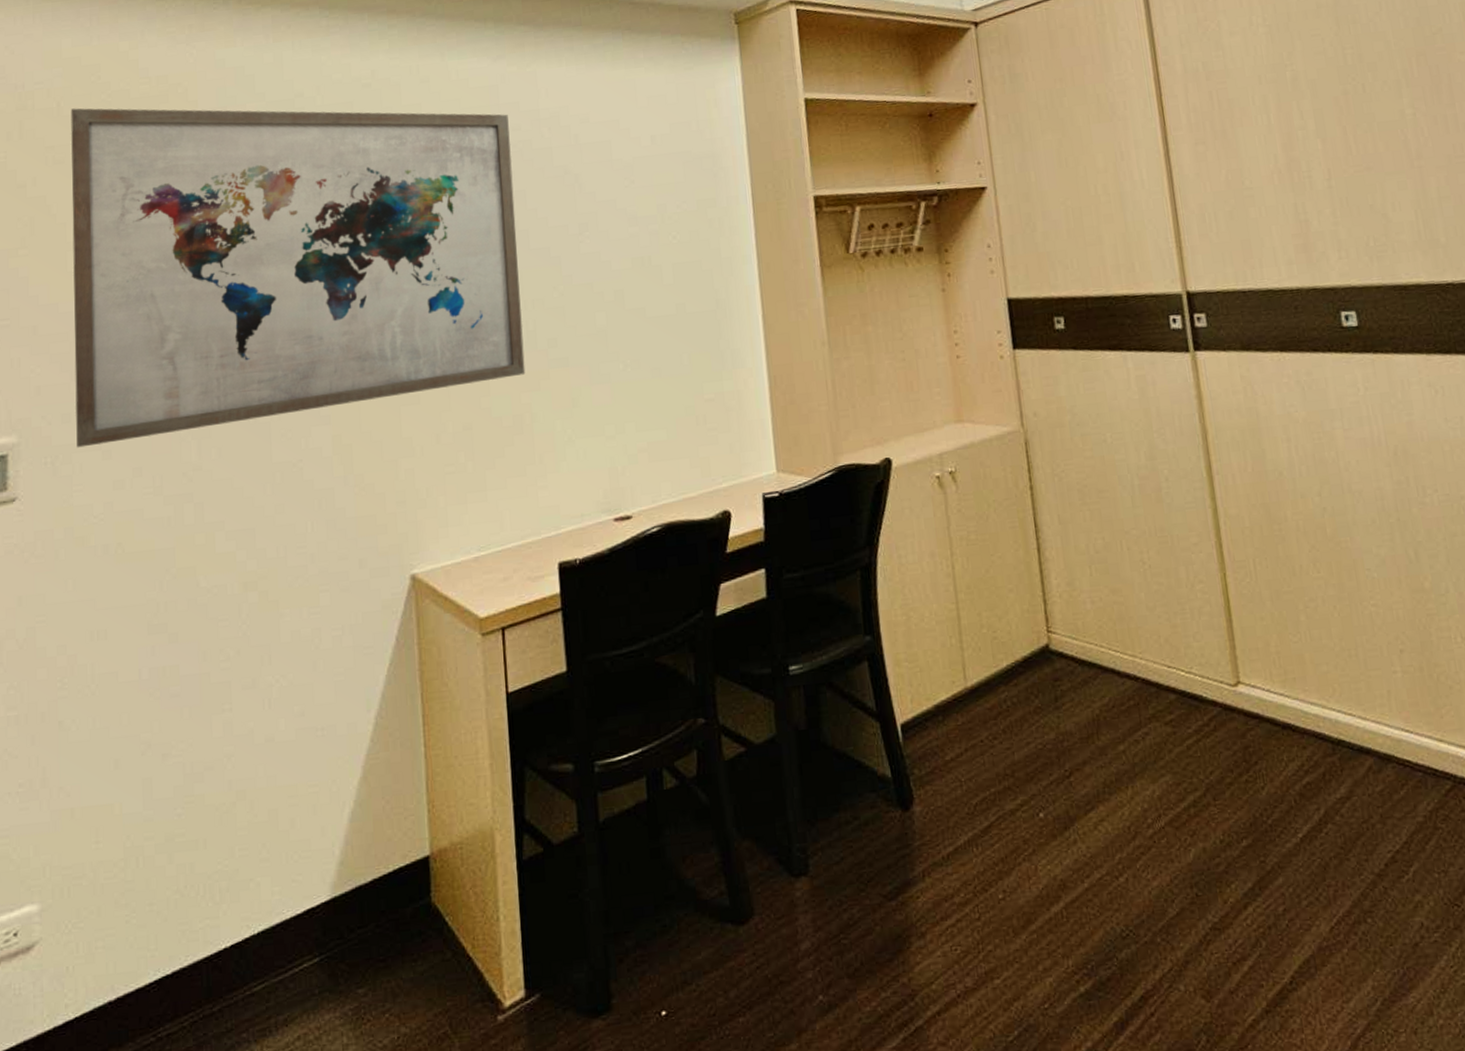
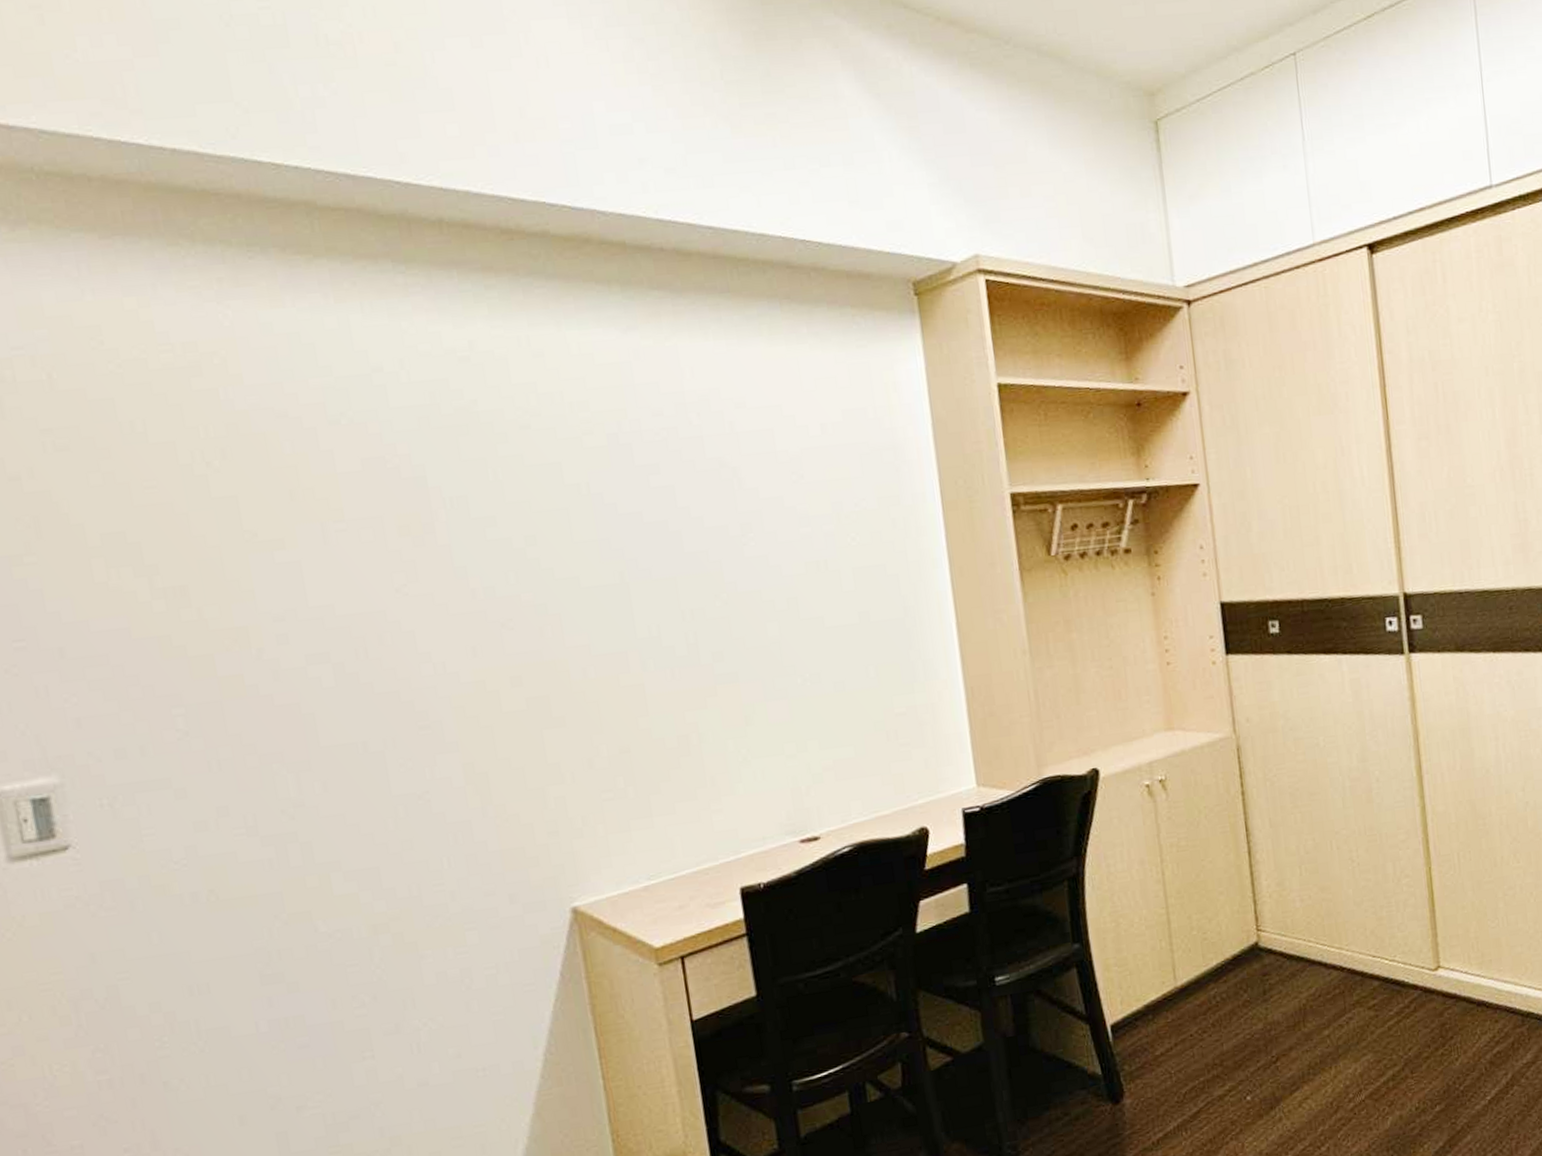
wall art: present [71,108,526,448] -> none [67,381,689,787]

